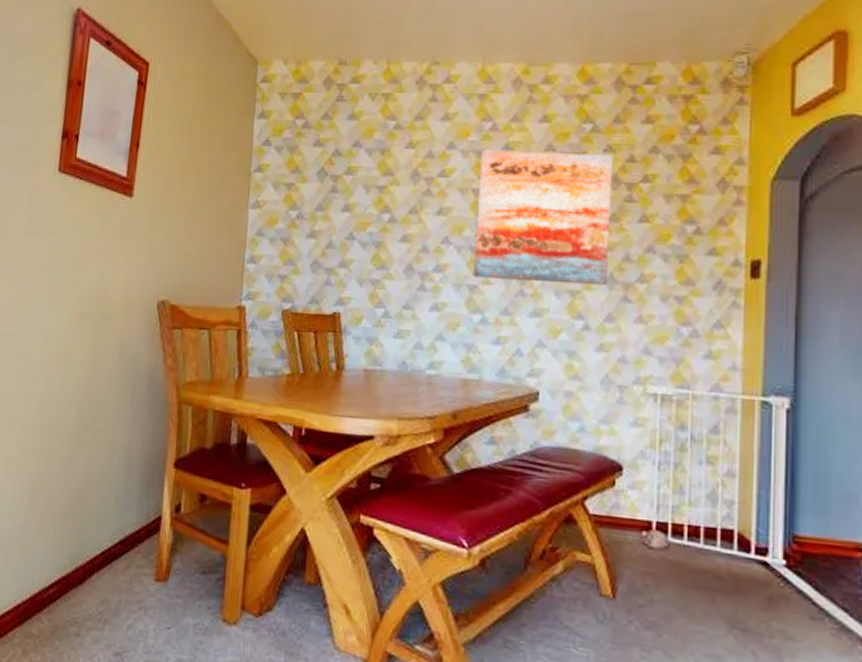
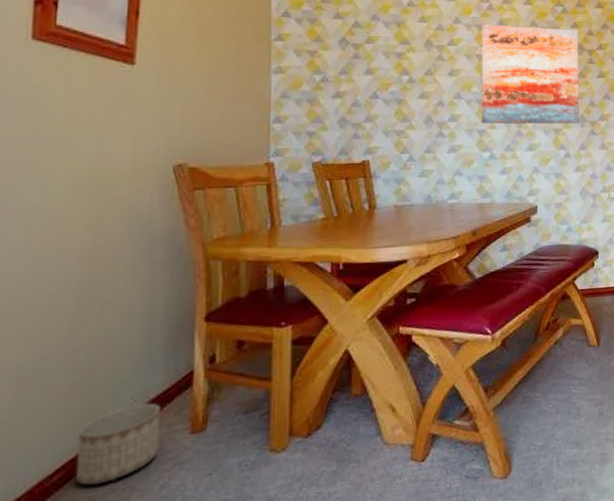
planter: none [65,537,133,608] -> present [76,402,161,485]

